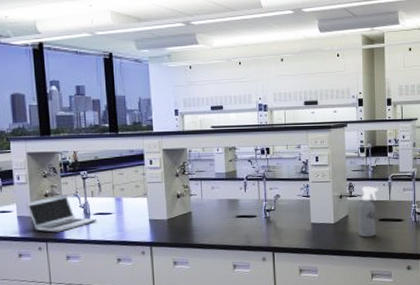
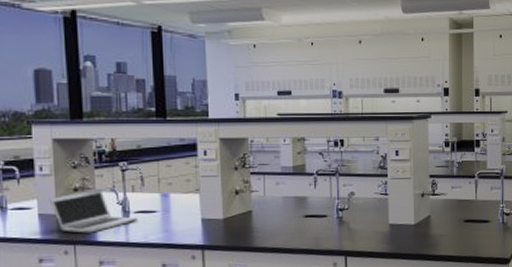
spray bottle: present [359,186,378,238] -> none [442,184,464,240]

